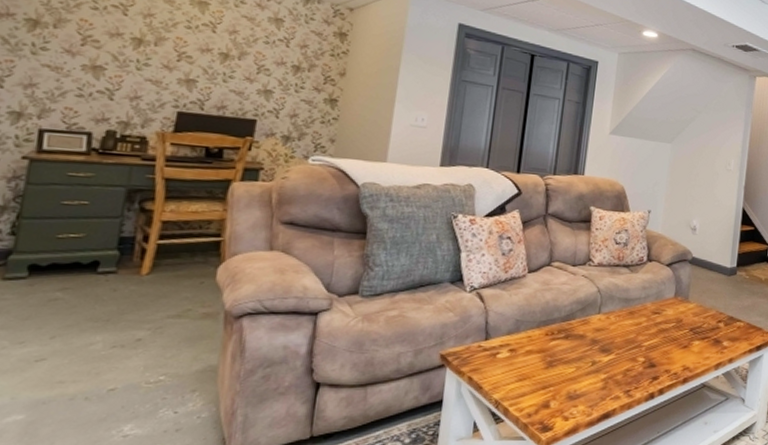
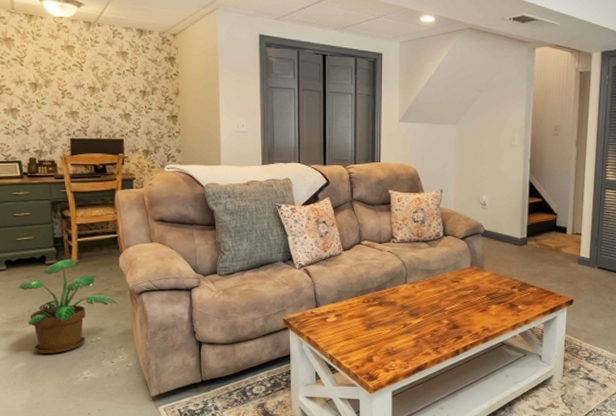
potted plant: none [40,265,204,400] -> present [18,258,119,353]

